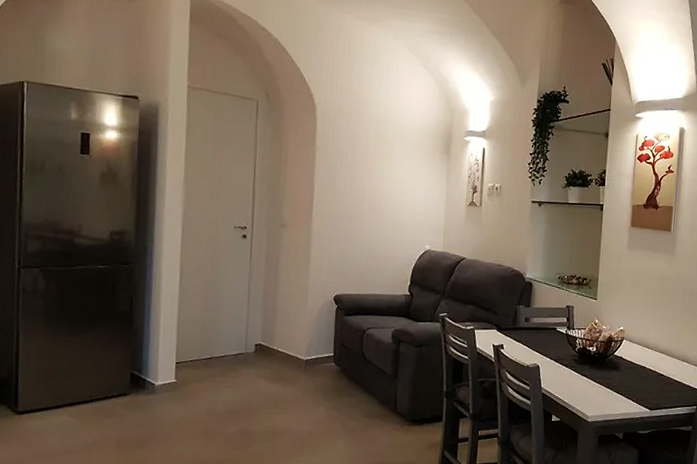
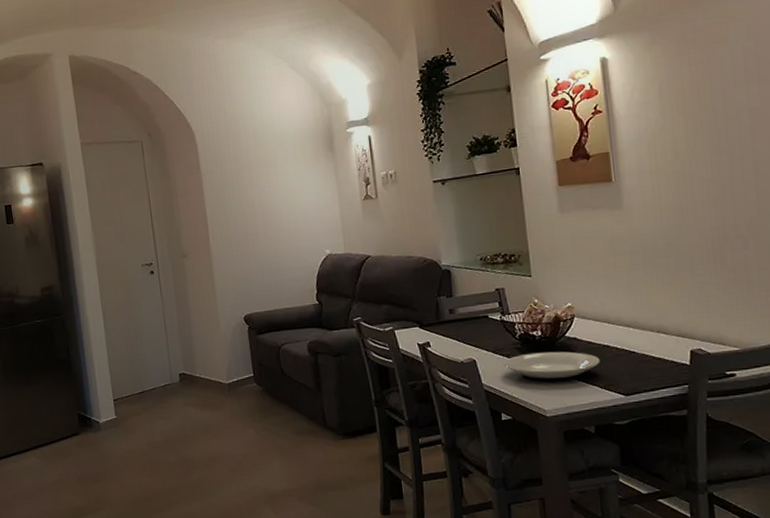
plate: none [561,365,637,393] -> present [503,351,600,382]

